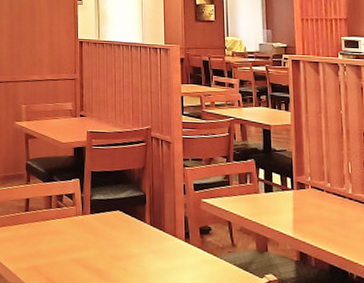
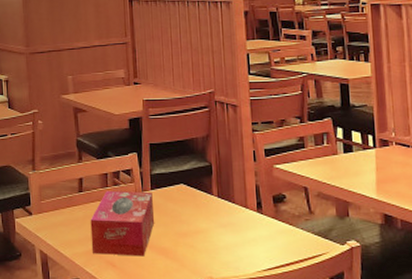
tissue box: none [34,212,92,276] -> present [90,191,155,257]

